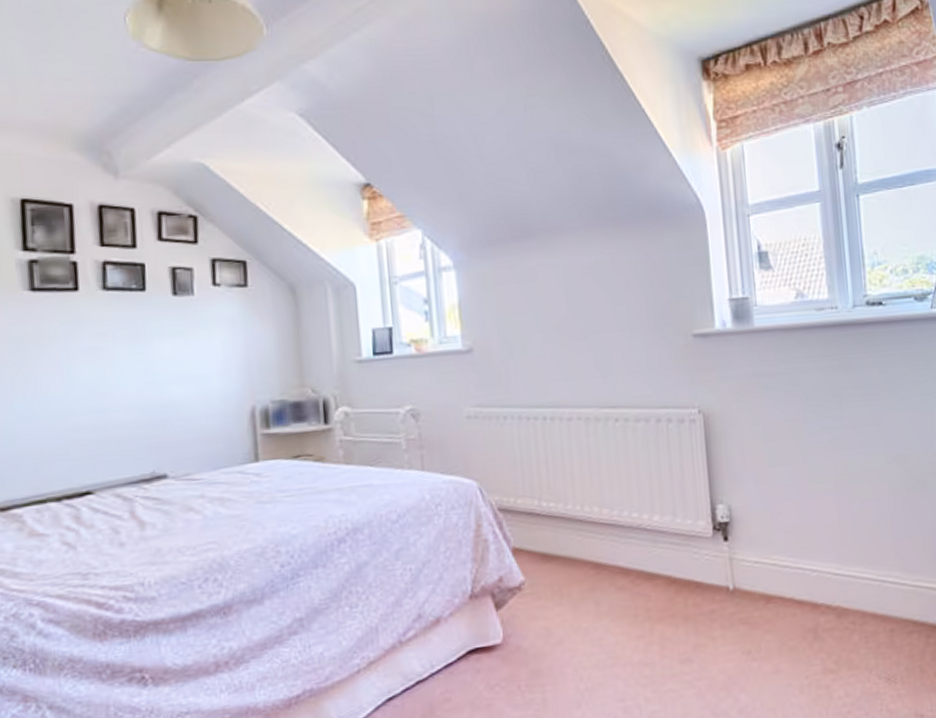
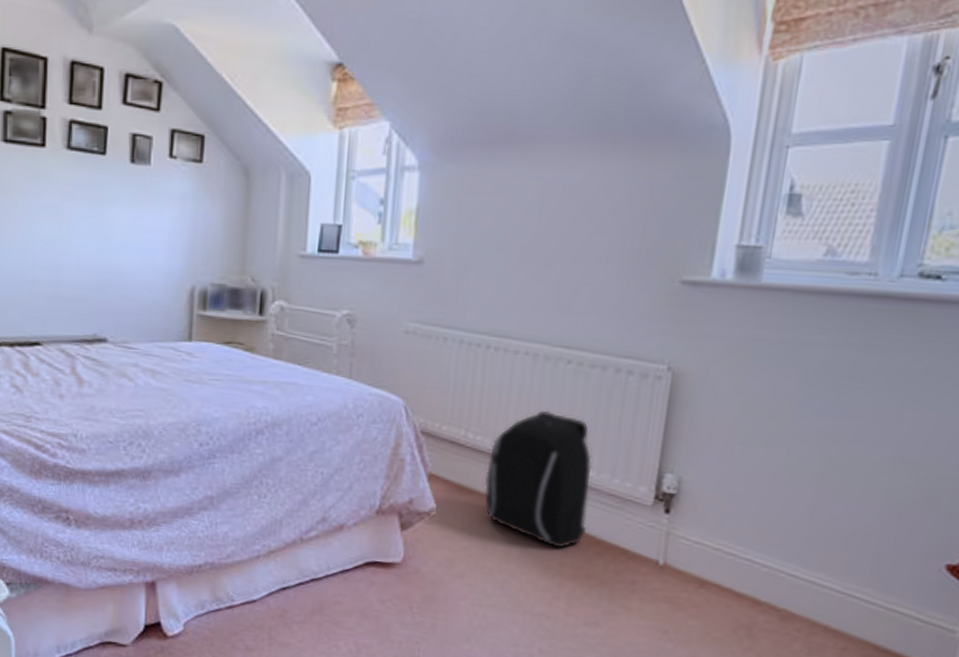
backpack: none [564,467,662,595] -> present [484,410,592,549]

